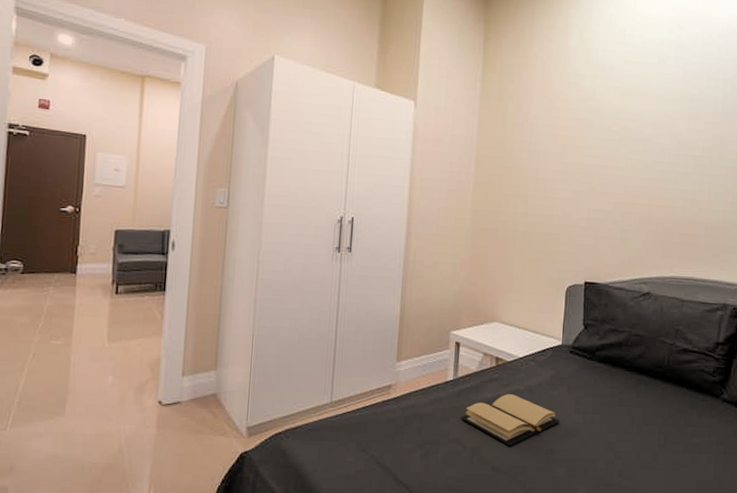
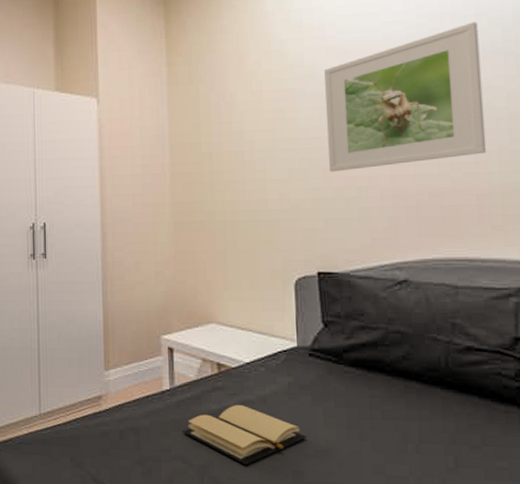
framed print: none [603,85,724,197] -> present [324,22,487,172]

